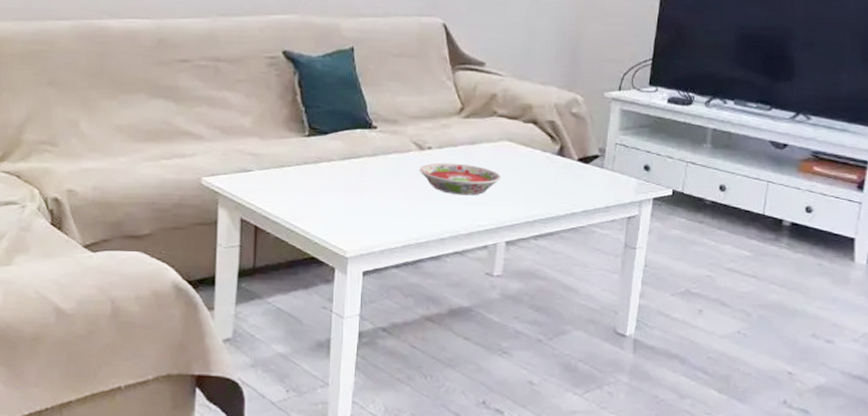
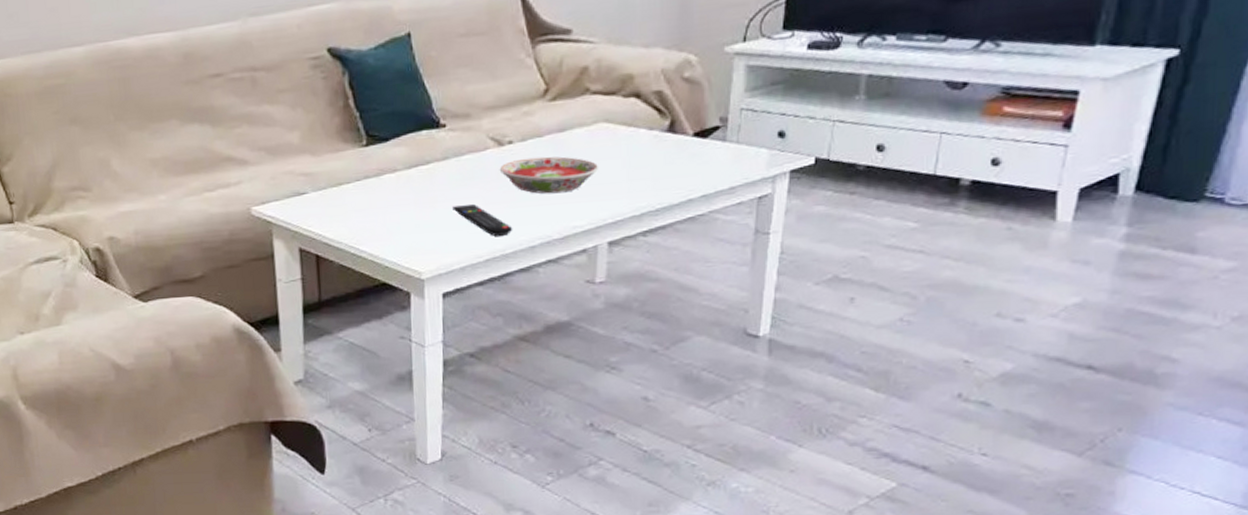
remote control: none [377,196,427,227] -> present [452,203,513,237]

